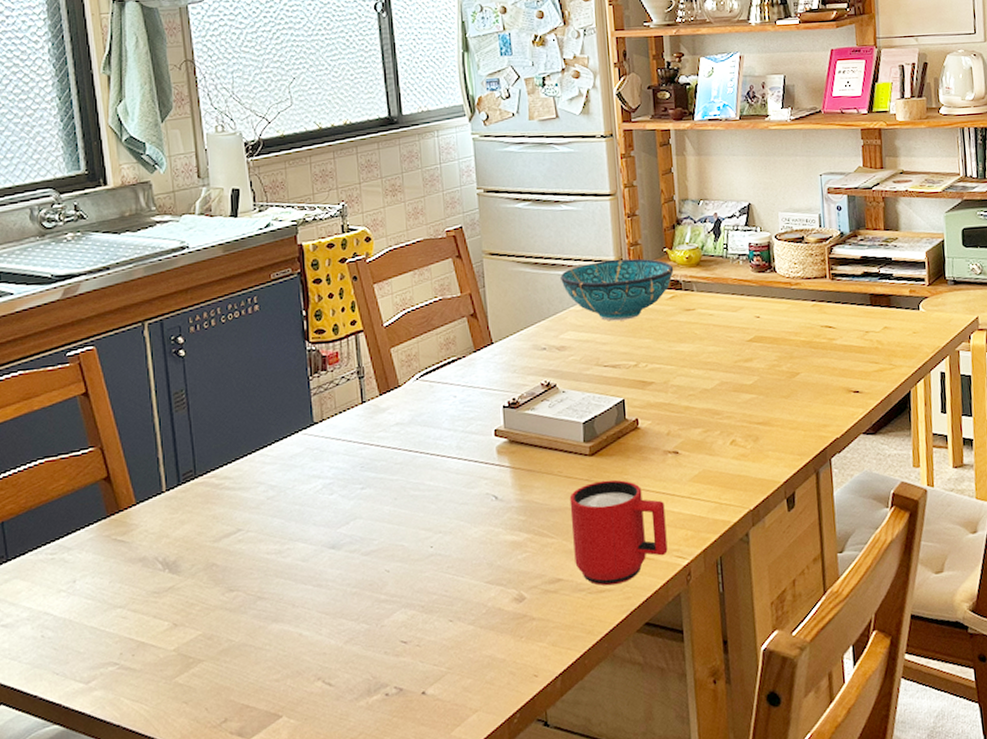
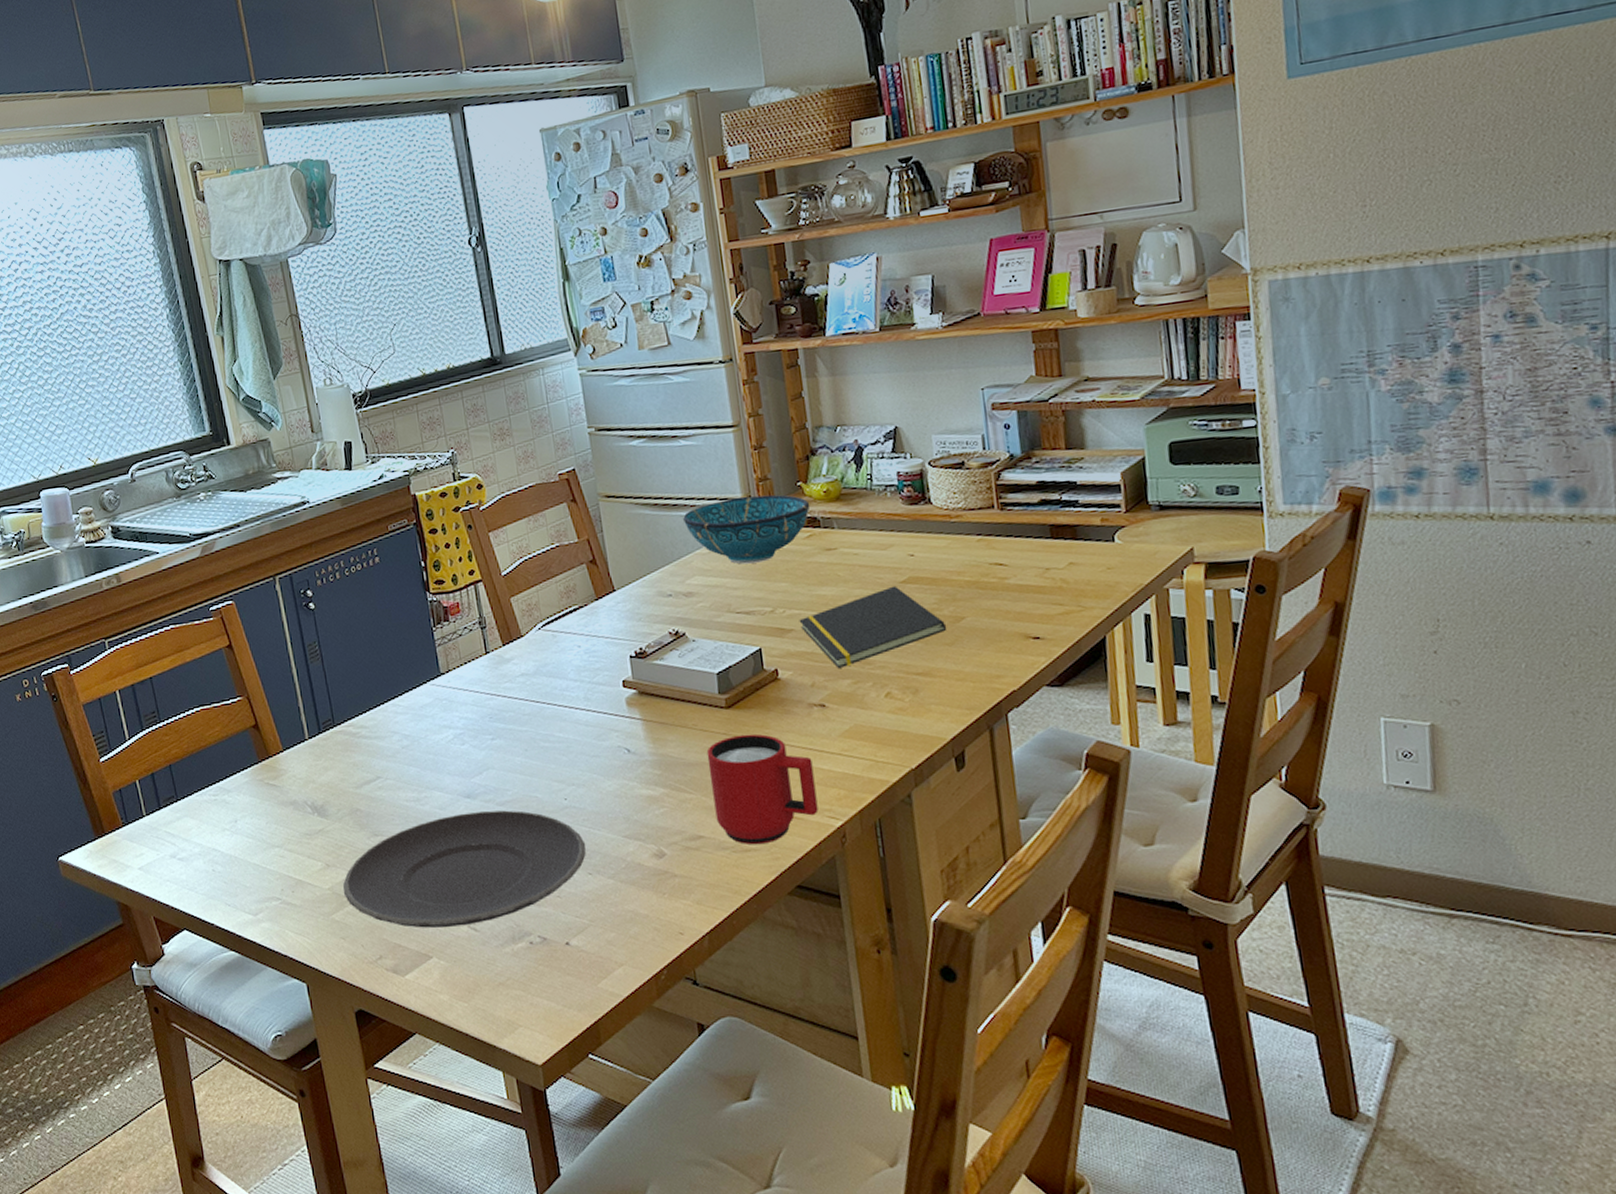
plate: none [191,560,448,687] -> present [343,810,586,928]
notepad: none [659,344,785,418] -> present [799,585,947,668]

